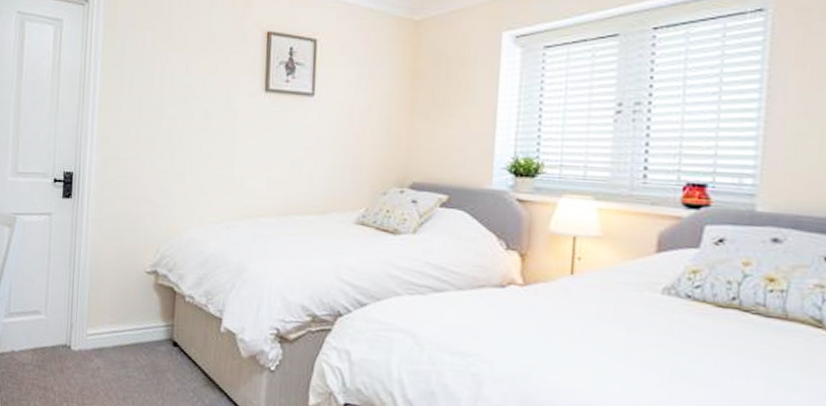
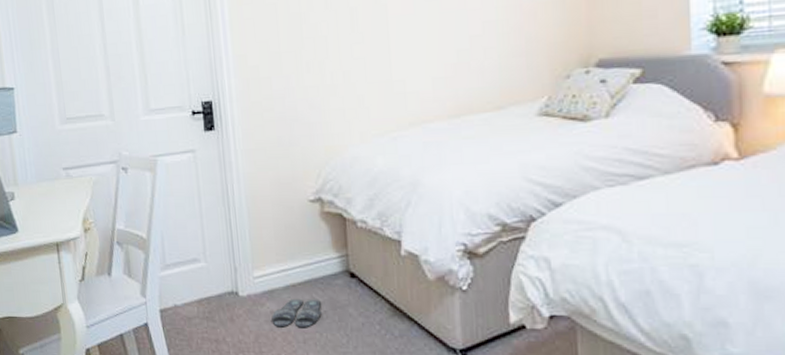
slippers: none [97,358,143,387] -> present [271,298,322,328]

